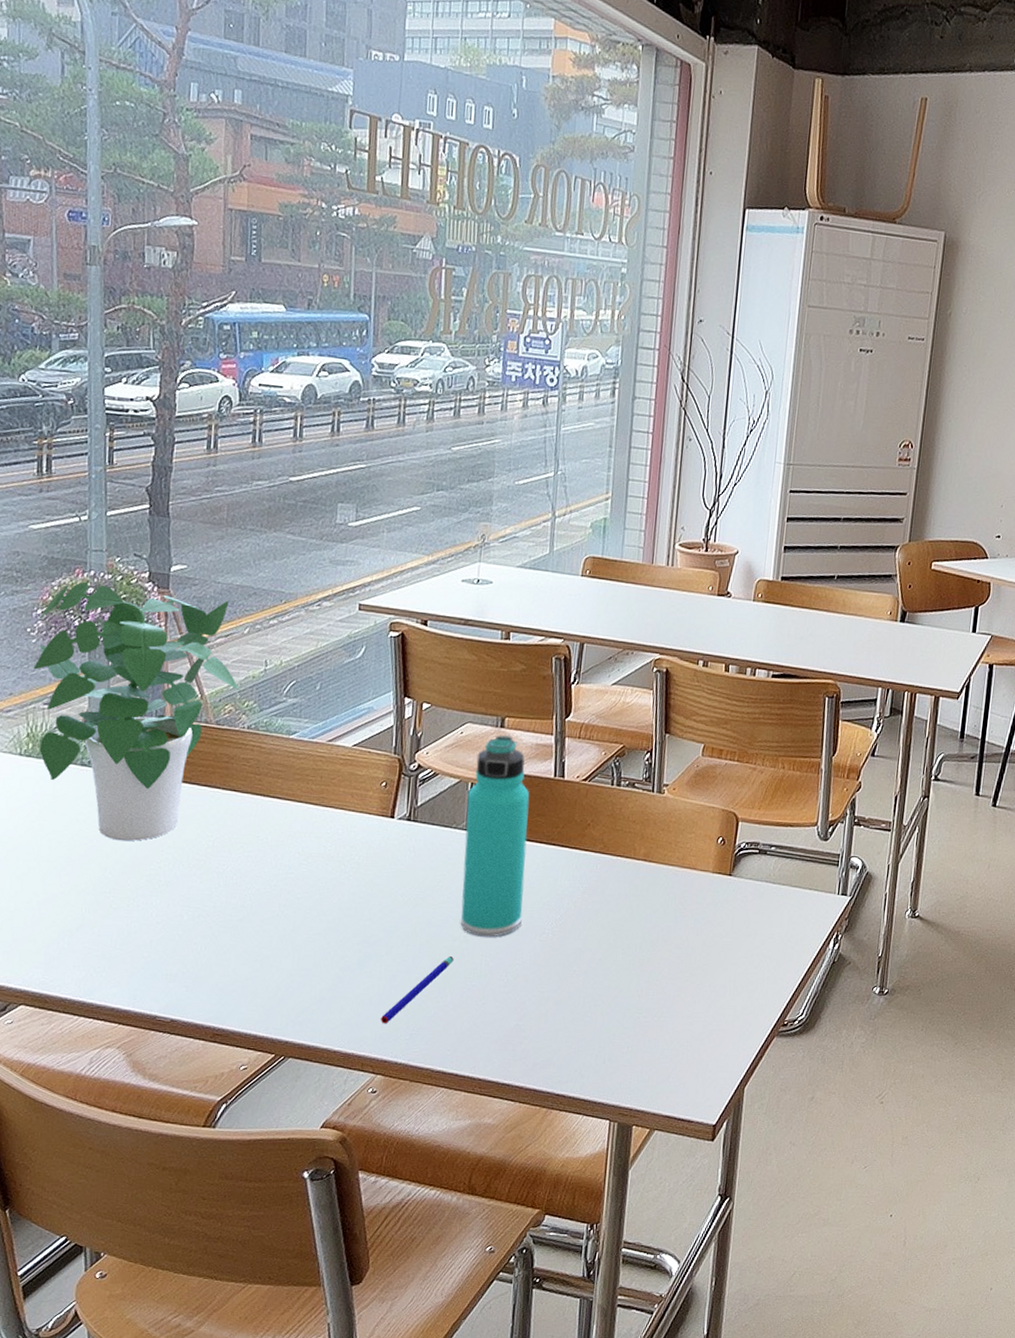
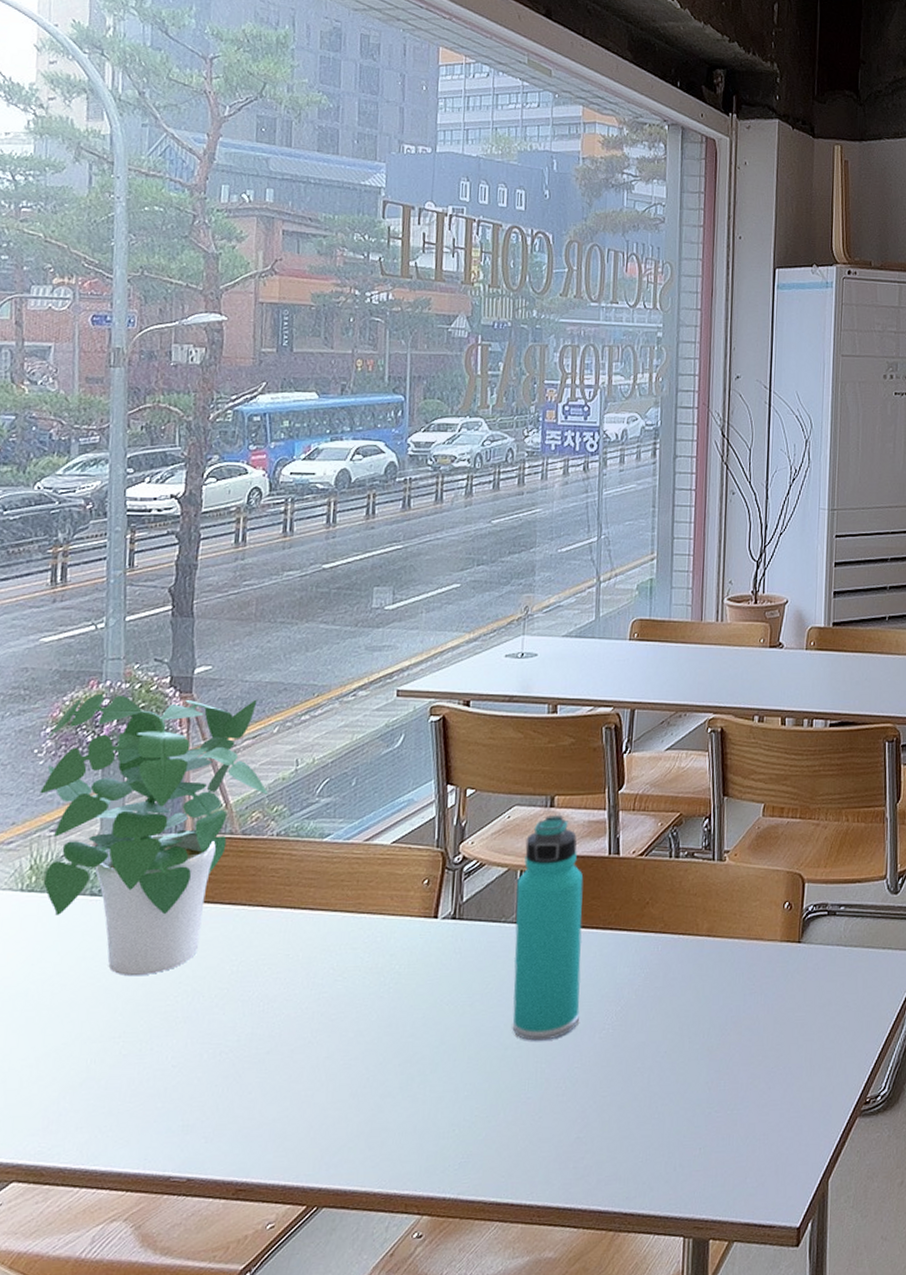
pen: present [380,956,454,1024] -> none [425,1067,506,1155]

